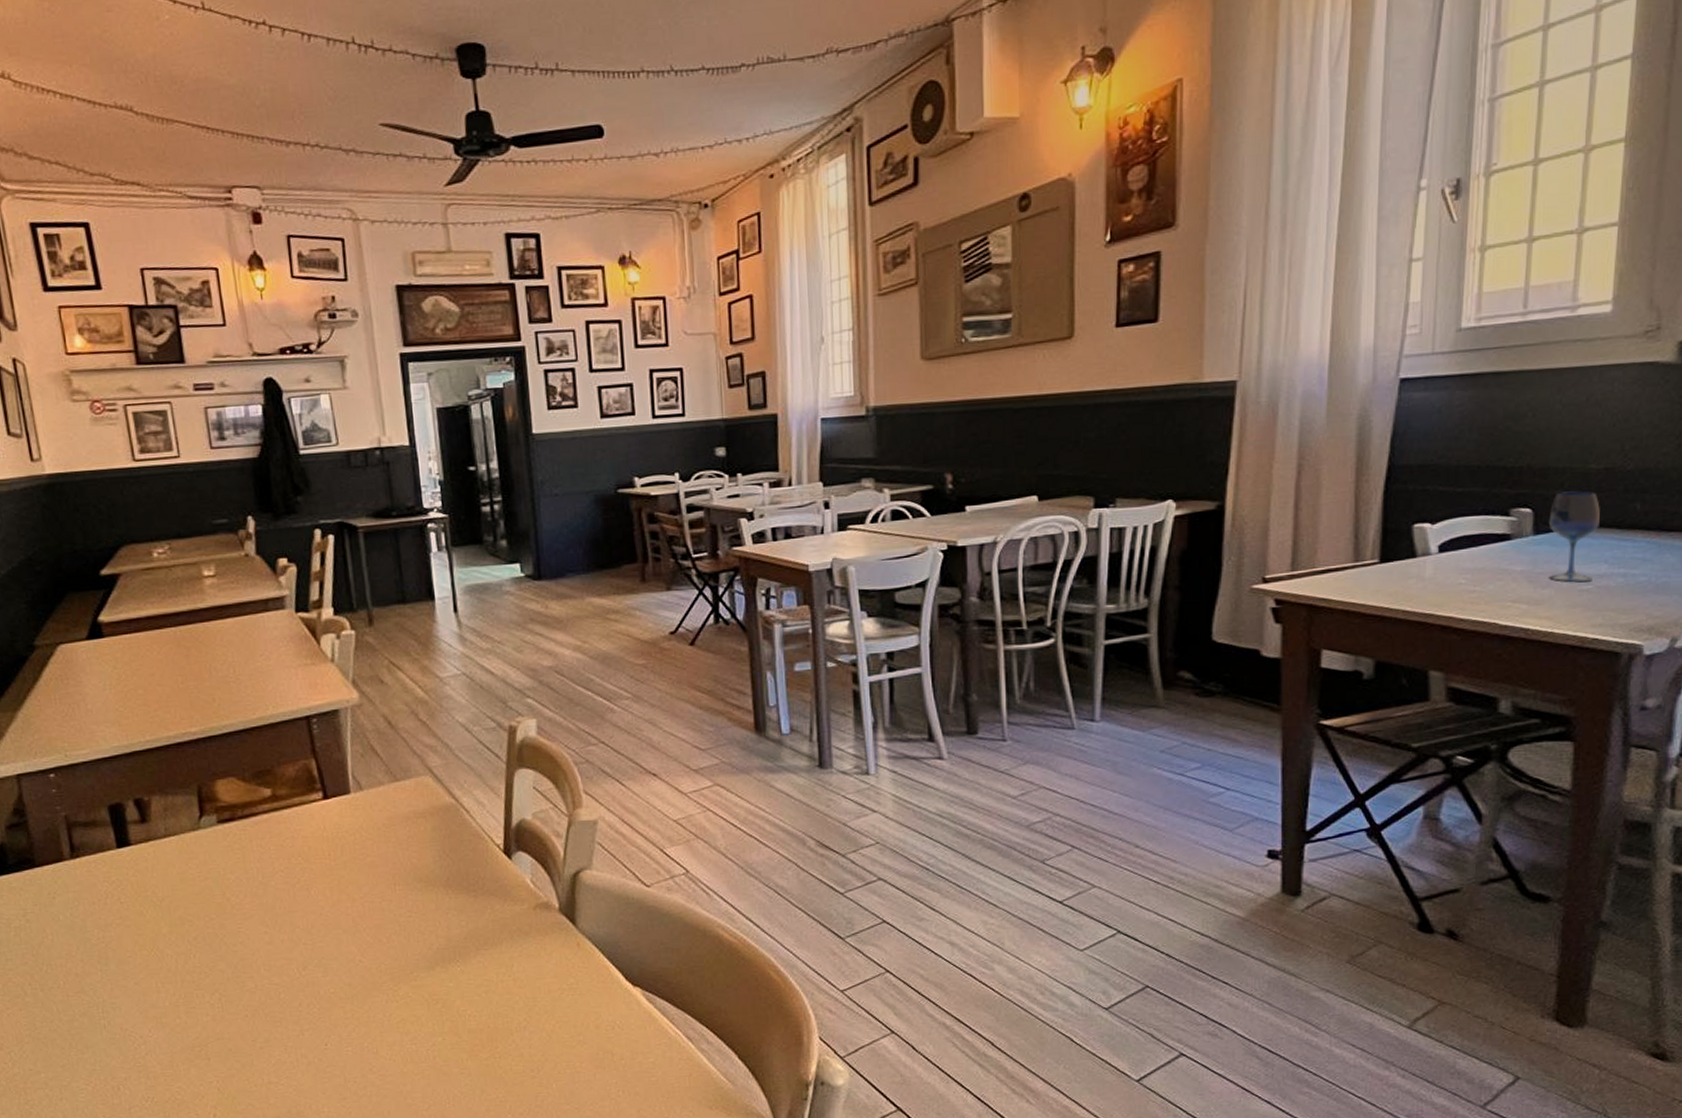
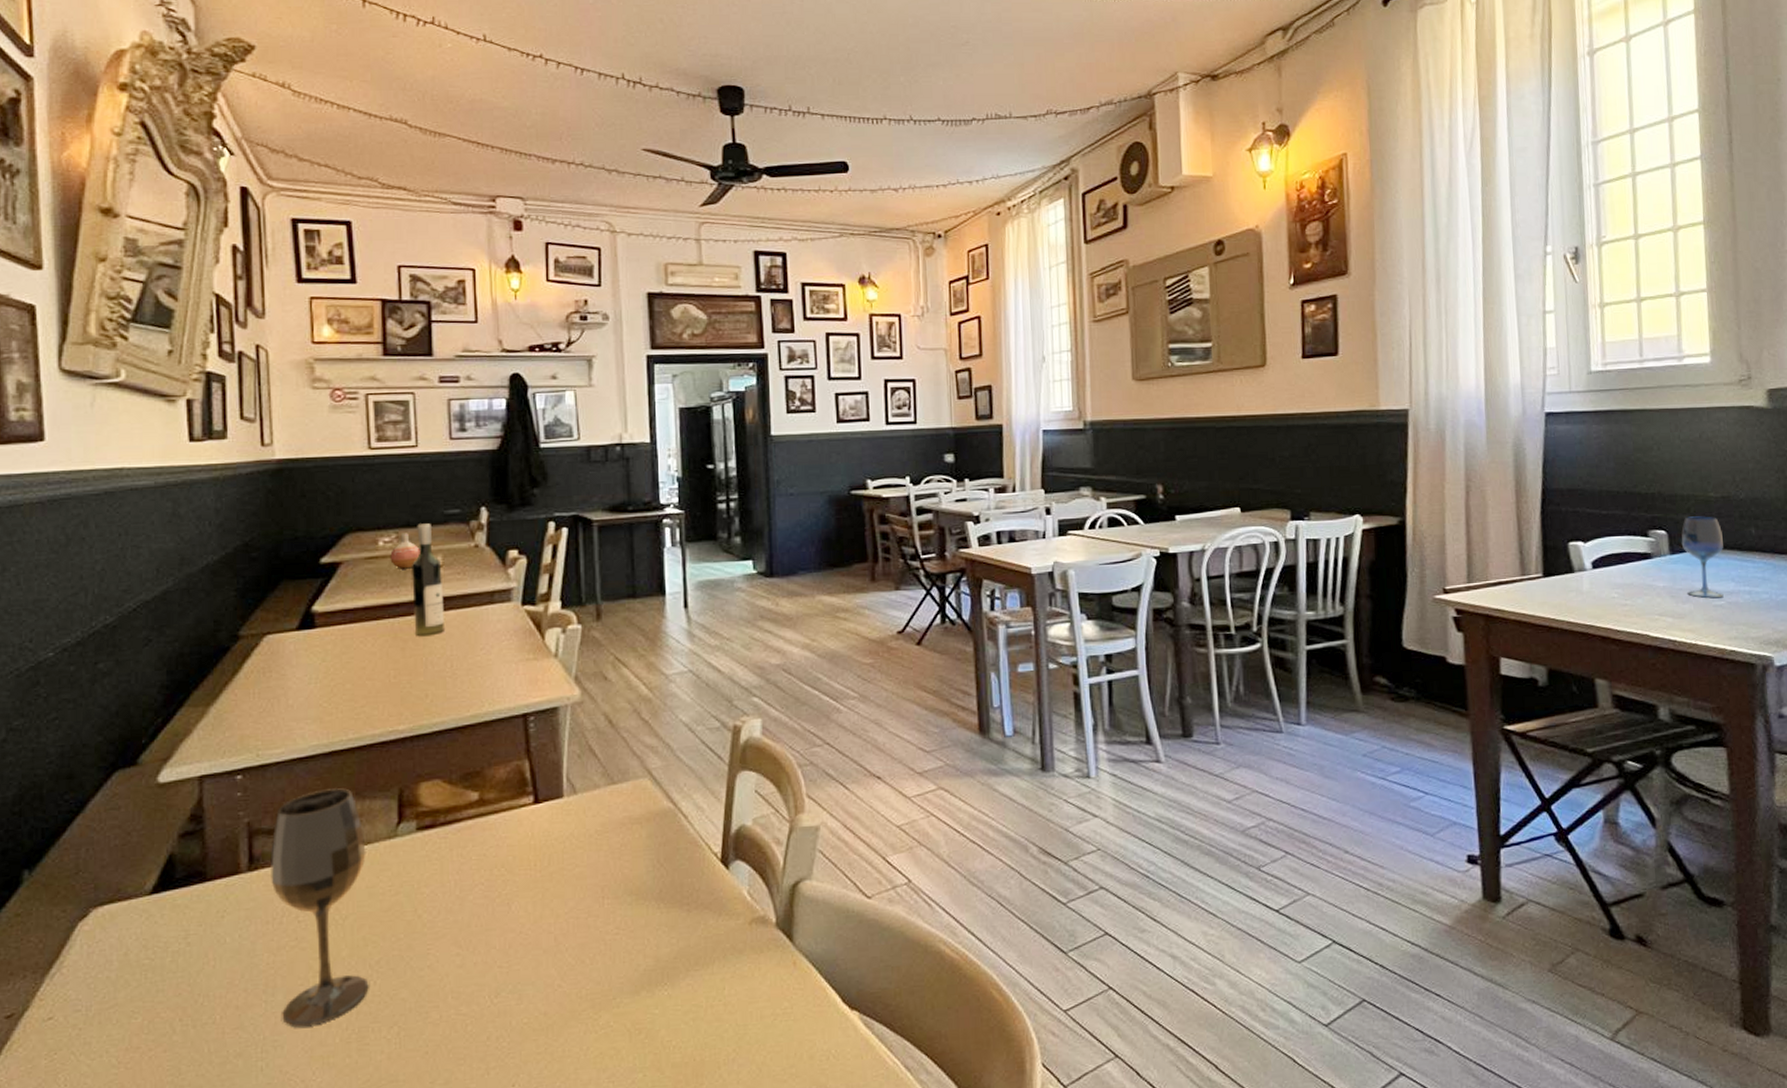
wine glass: none [88,785,190,992] -> present [271,788,369,1027]
vase: none [165,543,194,580] -> present [390,533,420,569]
bottle: none [187,534,224,644] -> present [412,523,444,637]

